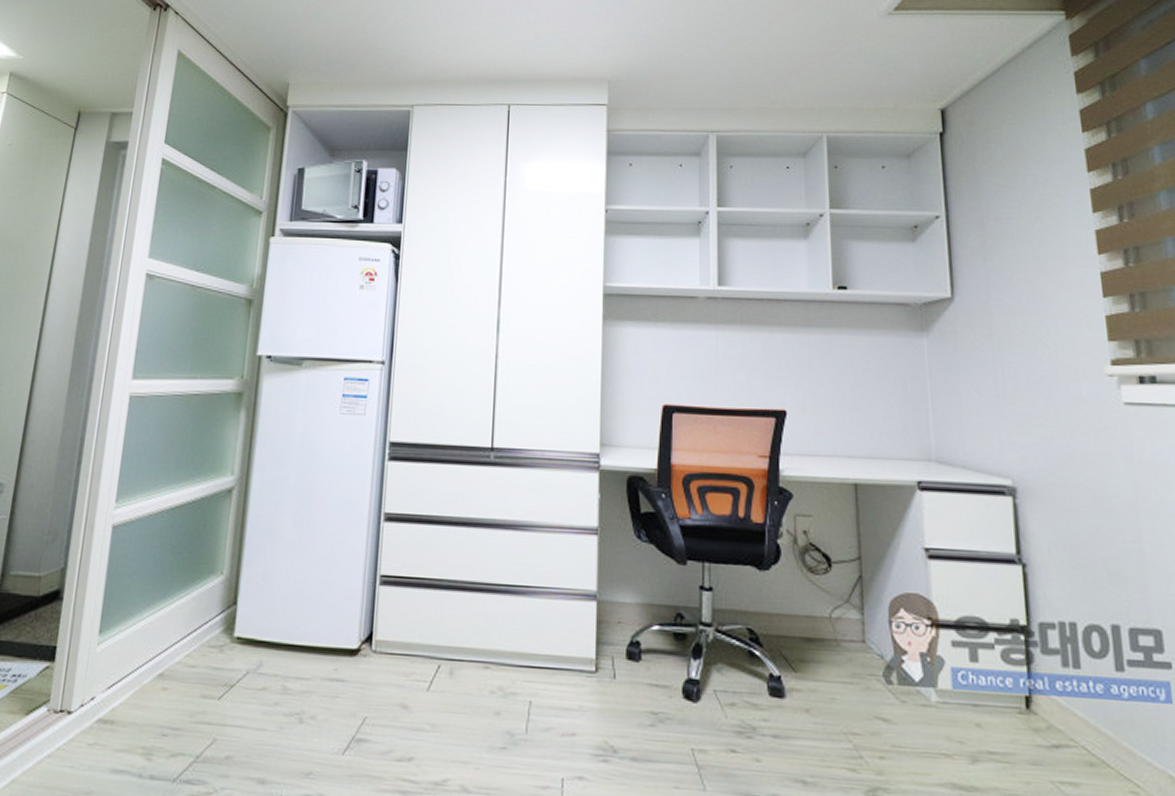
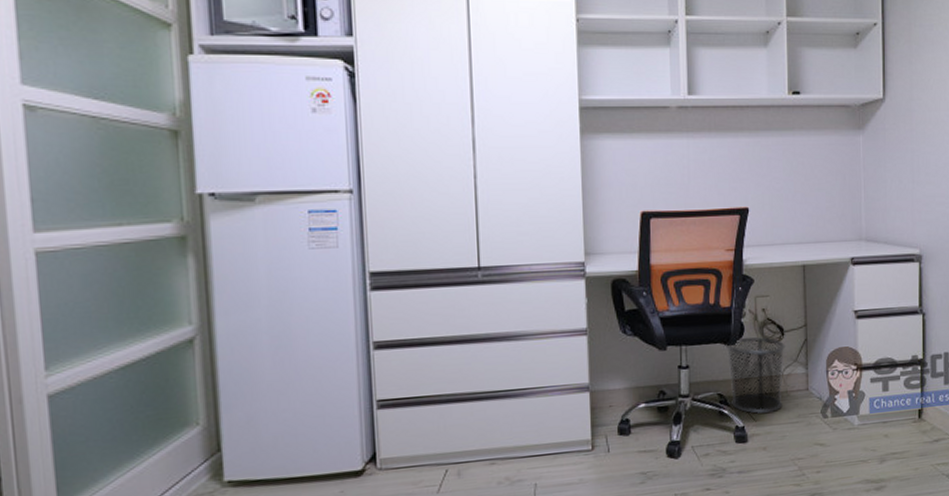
waste bin: none [758,562,833,664] -> present [726,336,785,414]

